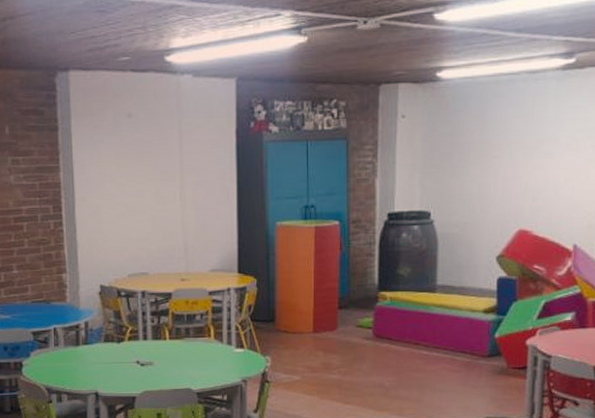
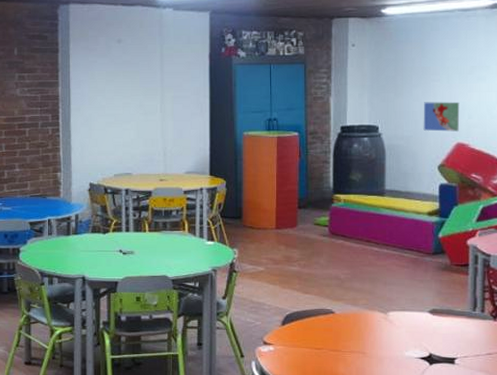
map: none [481,181,523,217] -> present [423,102,460,132]

